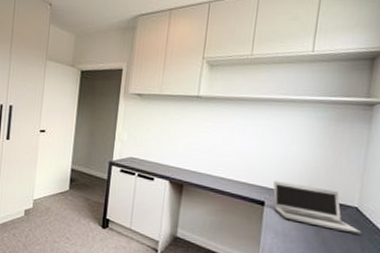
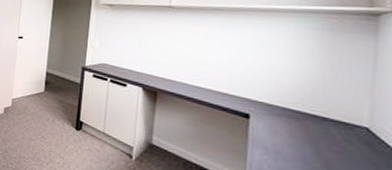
laptop: present [273,181,363,235] -> none [259,93,378,160]

